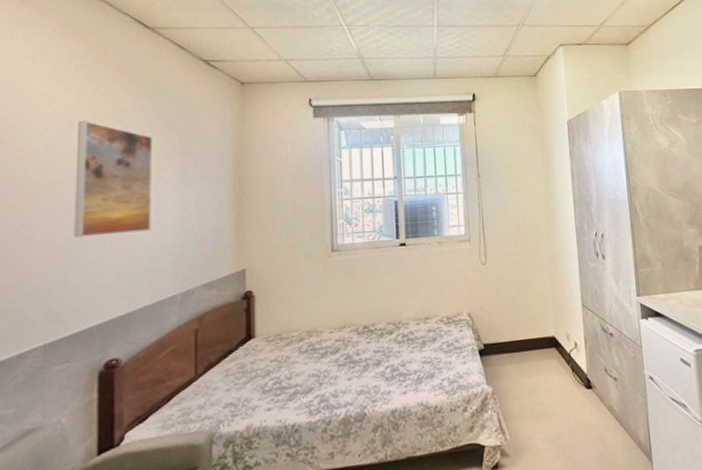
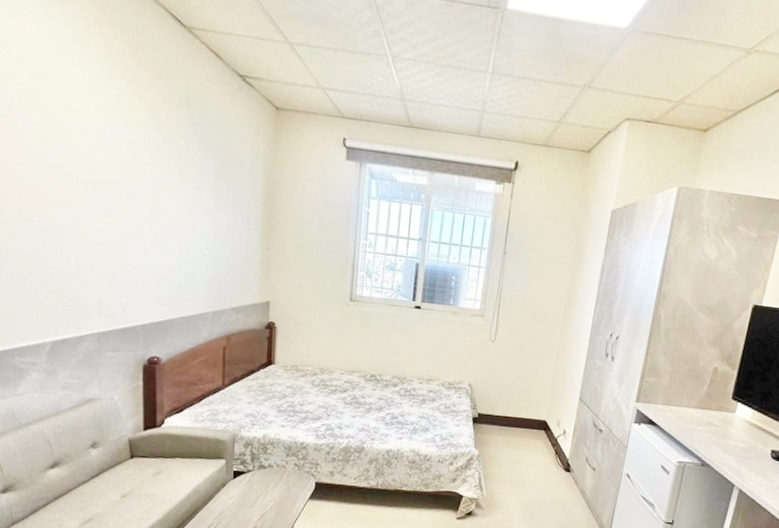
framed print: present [73,121,152,238] -> none [118,124,188,248]

